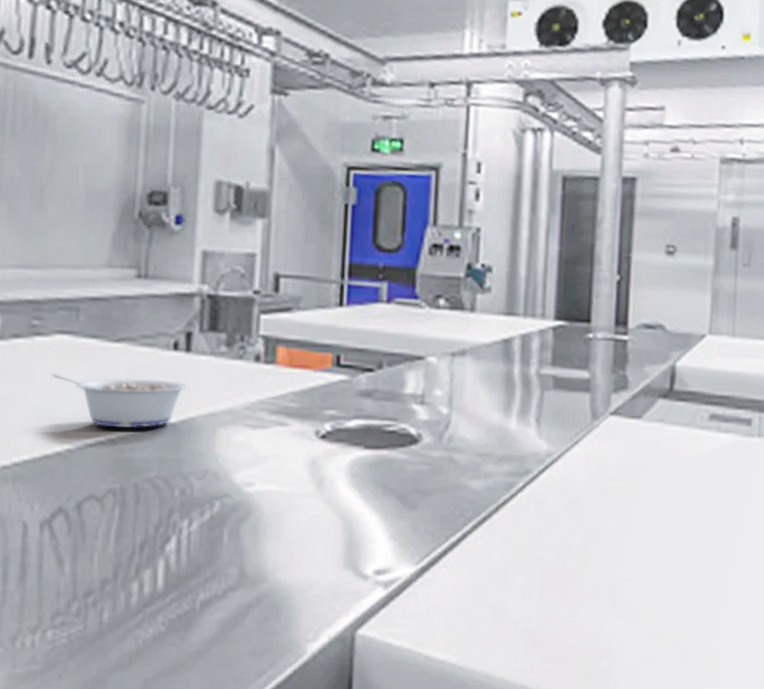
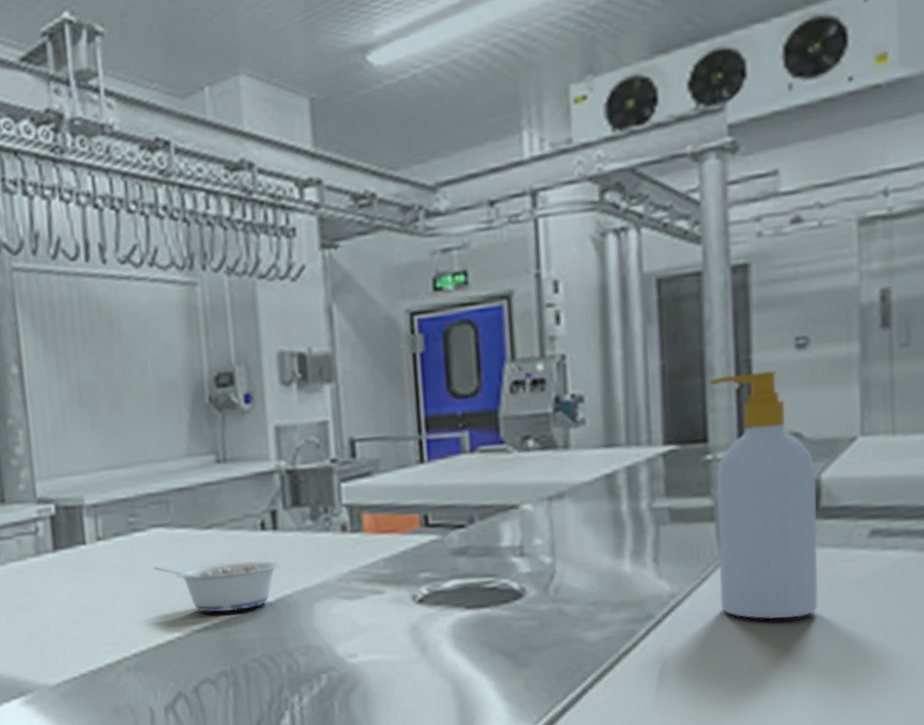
soap bottle: none [588,268,673,484] -> present [710,370,819,620]

